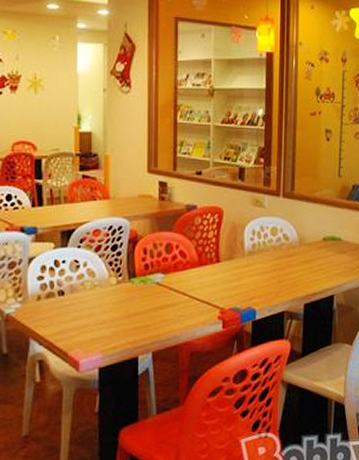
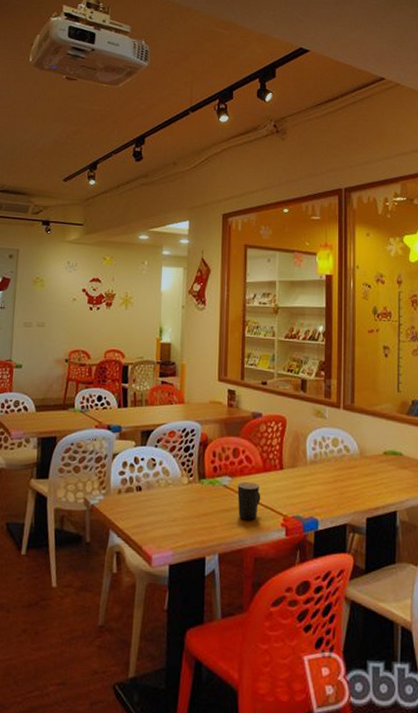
mug: none [171,277,197,316] -> present [237,481,261,520]

